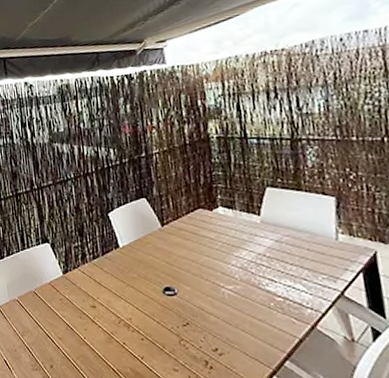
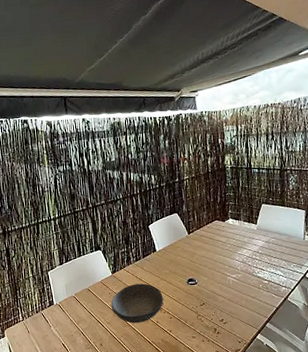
bowl: none [62,289,132,343] -> present [111,283,164,324]

